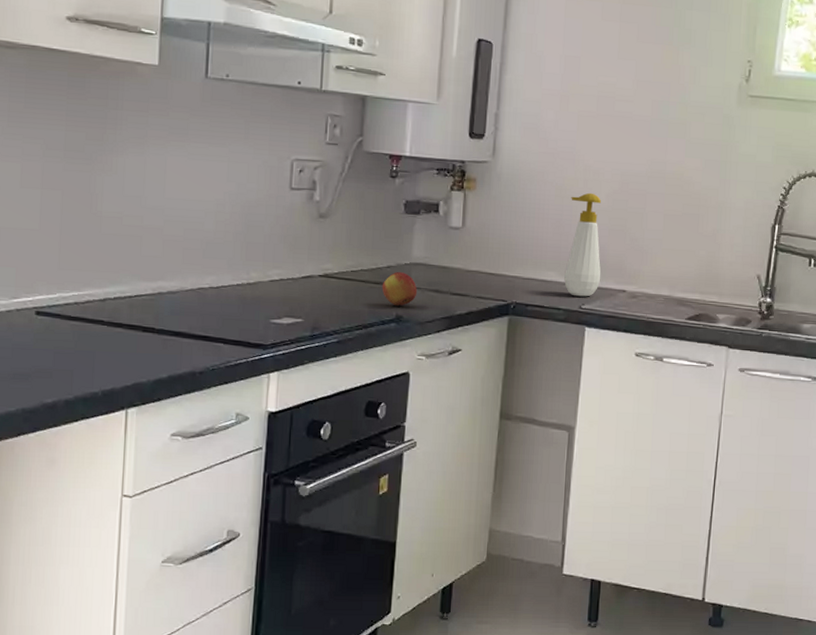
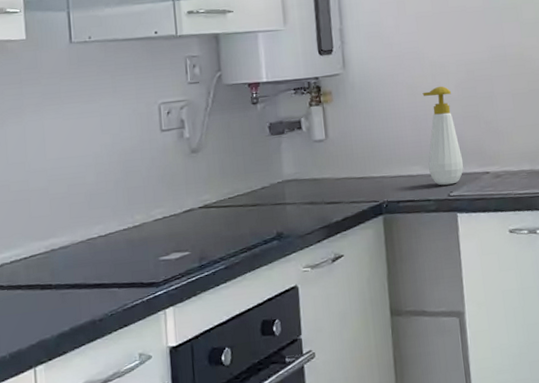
apple: present [381,272,418,306] -> none [259,191,294,224]

